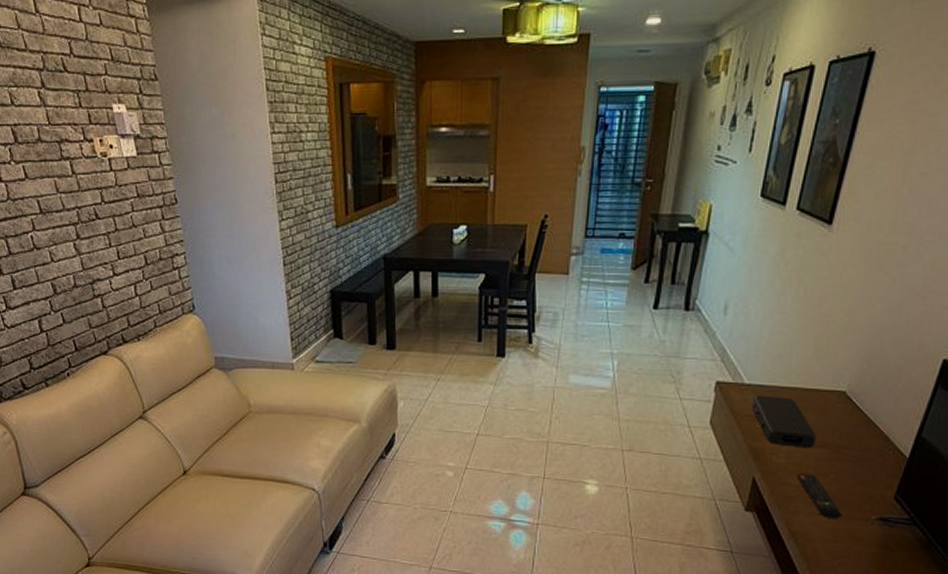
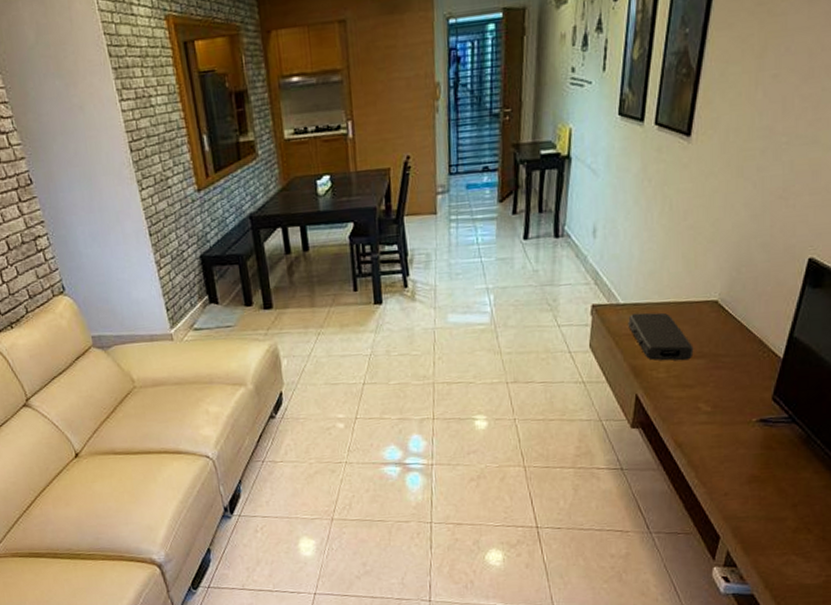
remote control: present [797,474,843,518] -> none [678,385,725,426]

